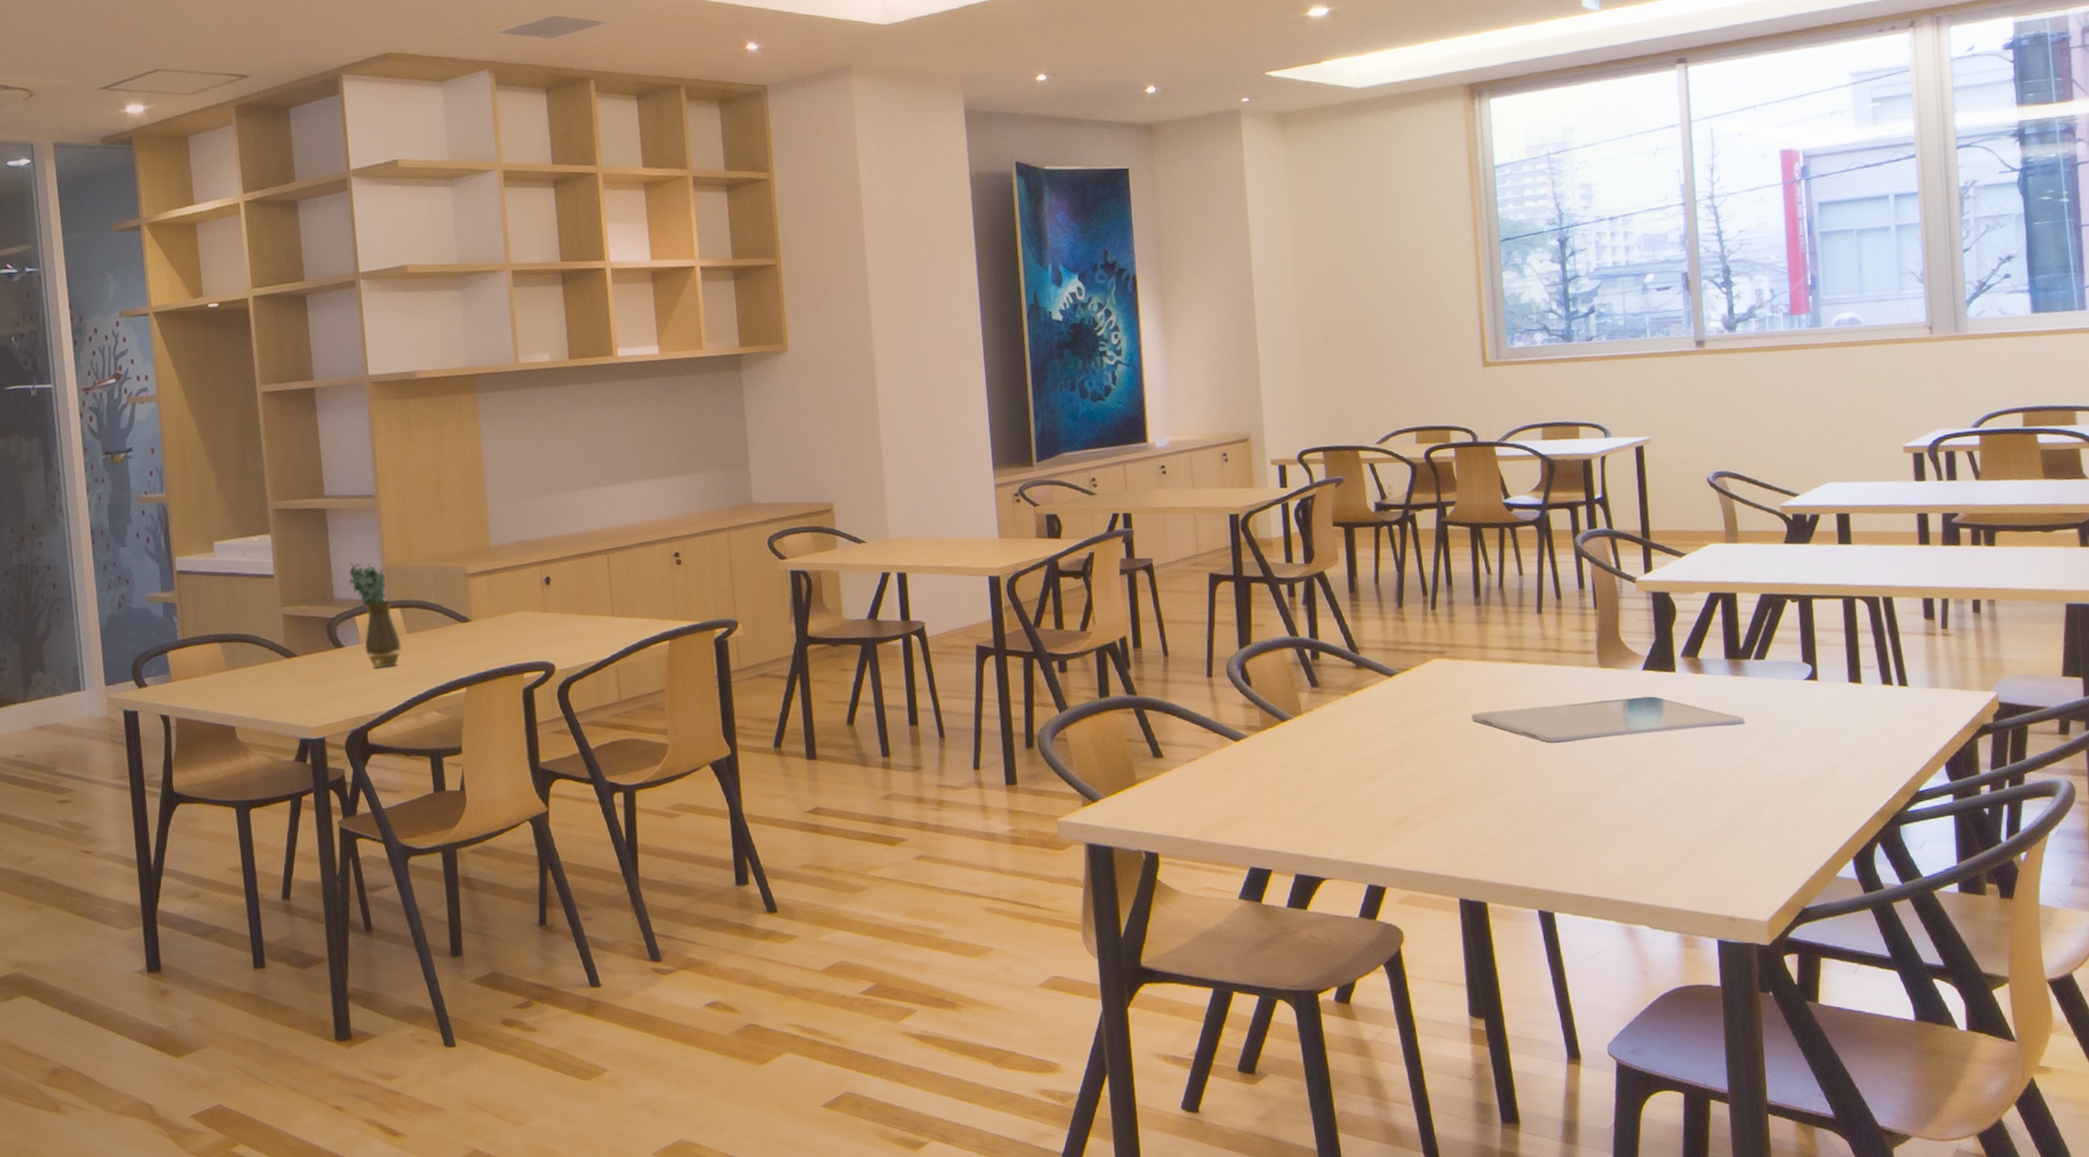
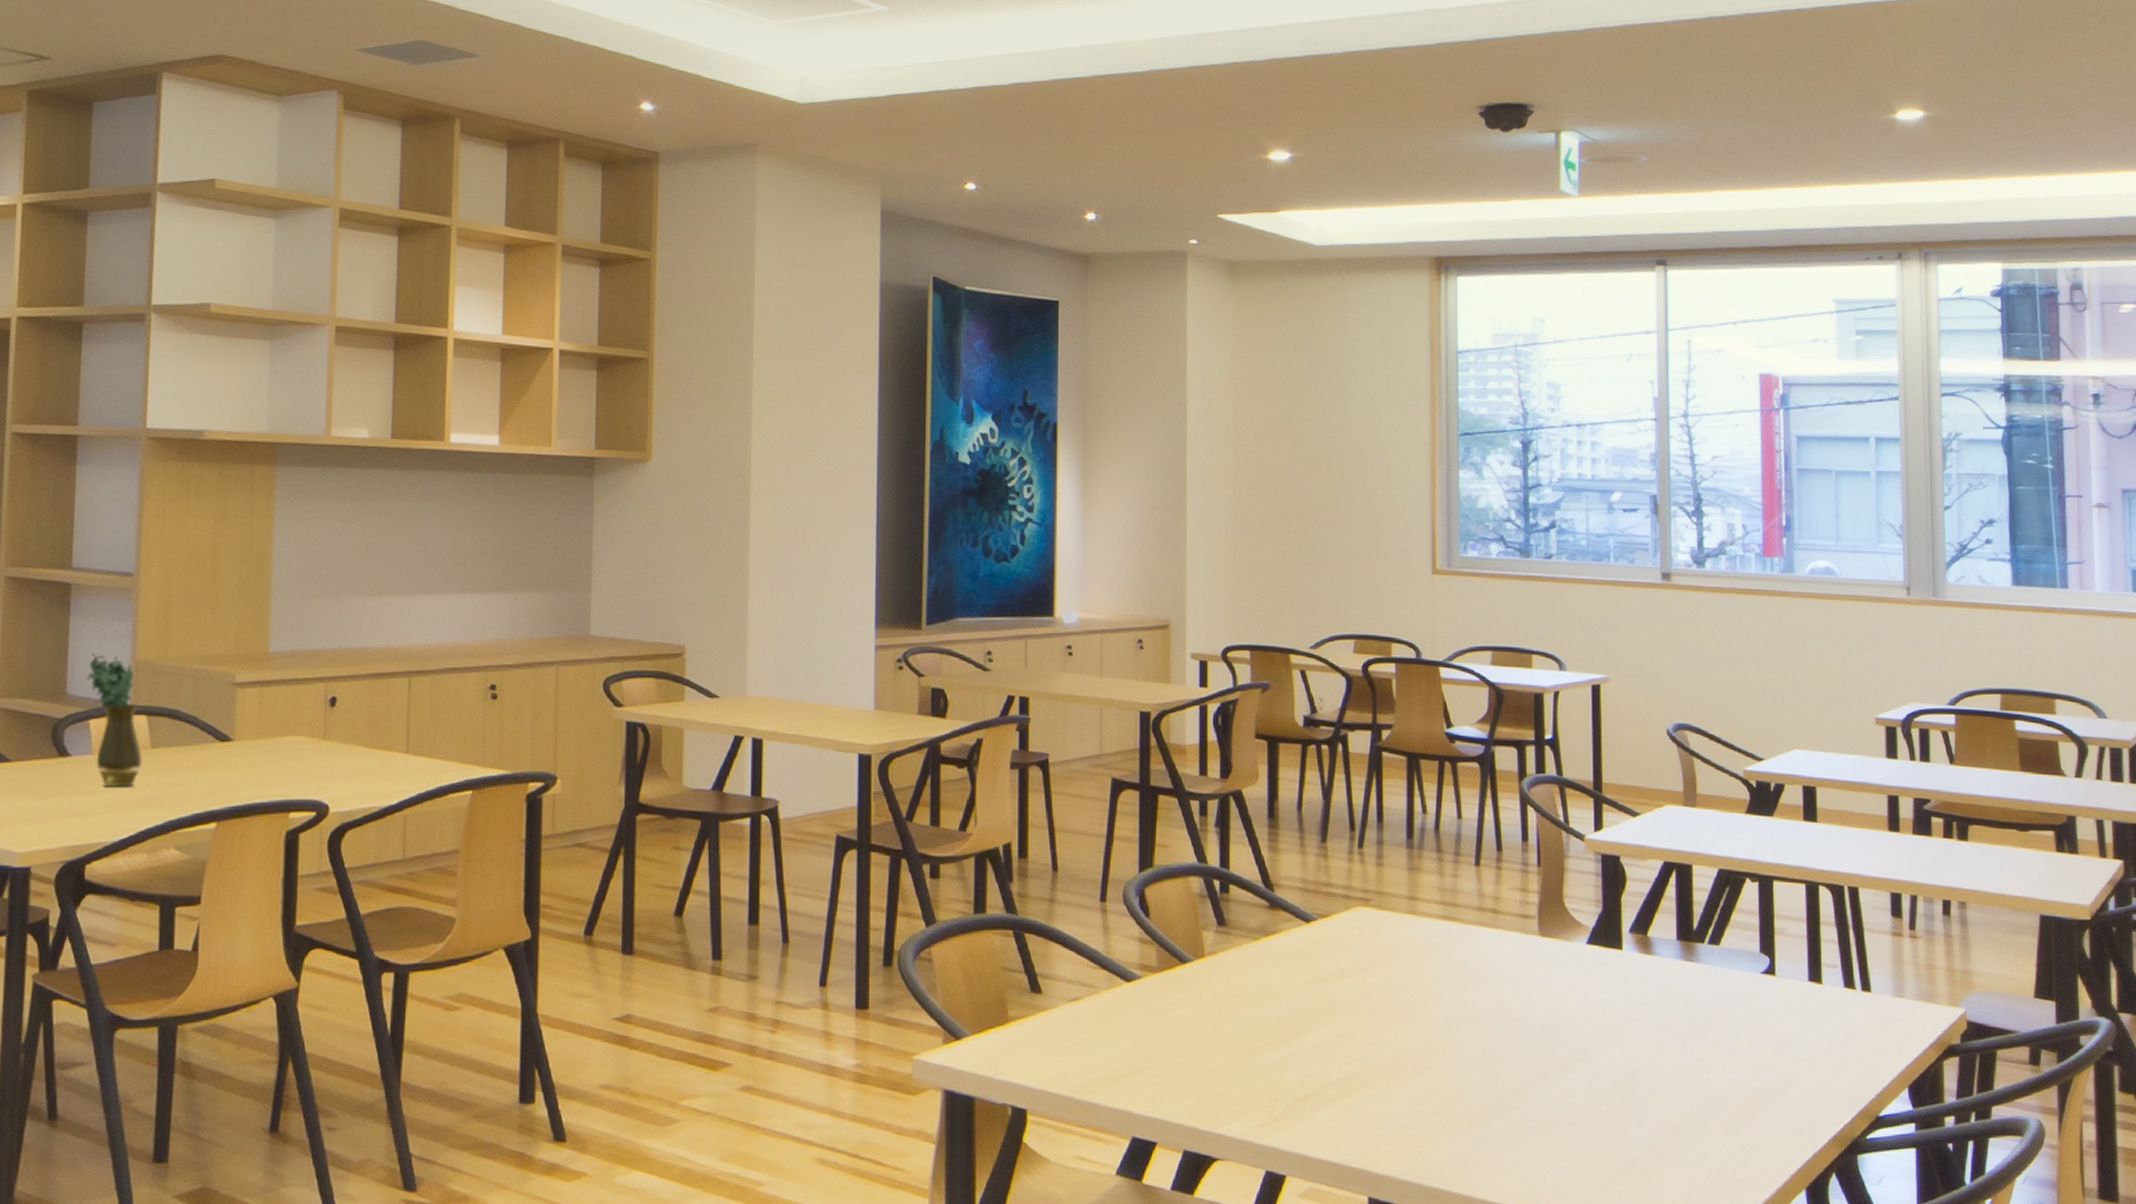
tablet: present [1471,696,1745,743] -> none [1394,975,1695,1020]

